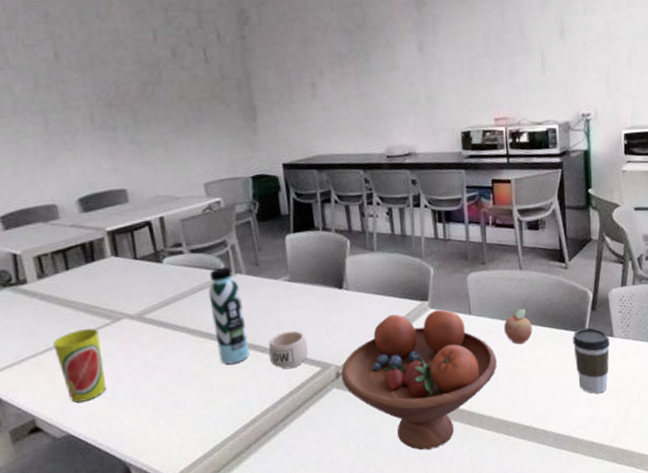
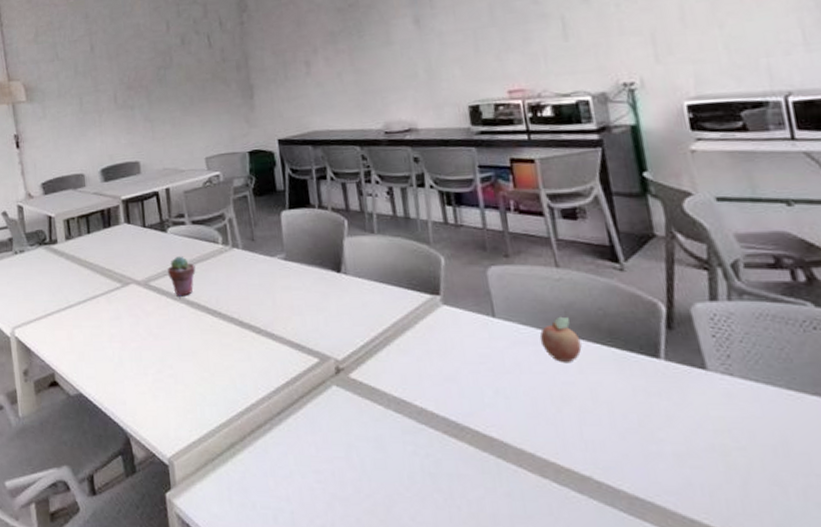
cup: present [53,328,106,403] -> none [73,291,114,362]
potted succulent: none [165,286,197,326] -> present [168,256,196,297]
water bottle: present [208,266,250,365] -> none [207,240,245,342]
mug: present [268,330,309,370] -> none [263,313,306,356]
fruit bowl: present [341,310,497,450] -> none [341,307,536,483]
coffee cup: present [573,327,610,394] -> none [642,352,707,448]

